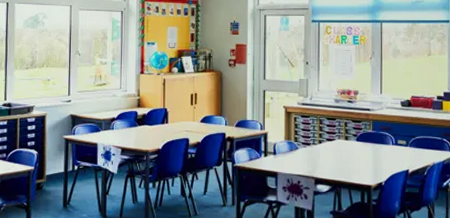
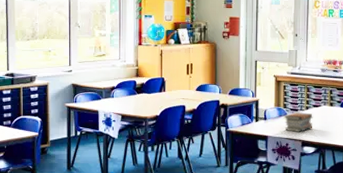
book stack: none [295,146,327,168] -> present [283,111,313,132]

